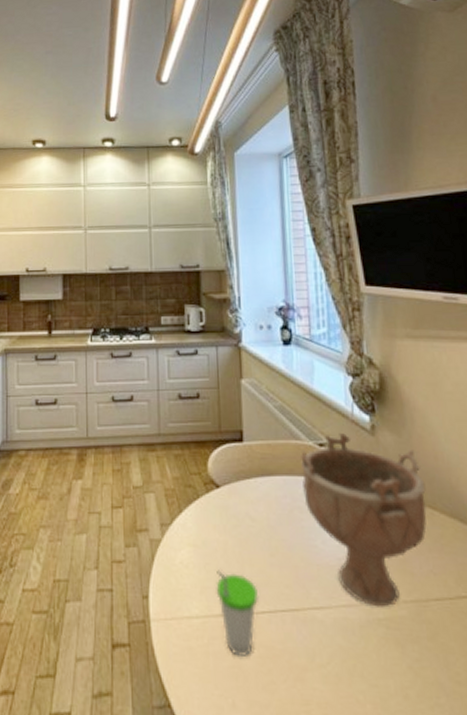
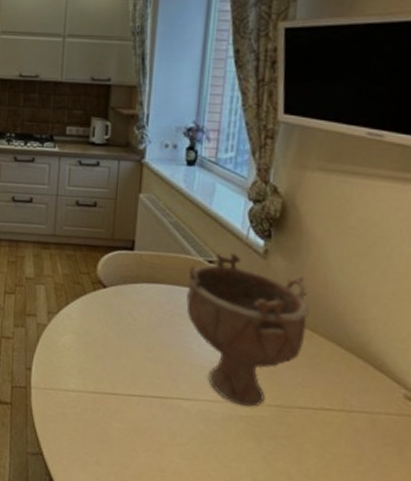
cup: present [216,570,259,656] -> none [92,356,132,427]

